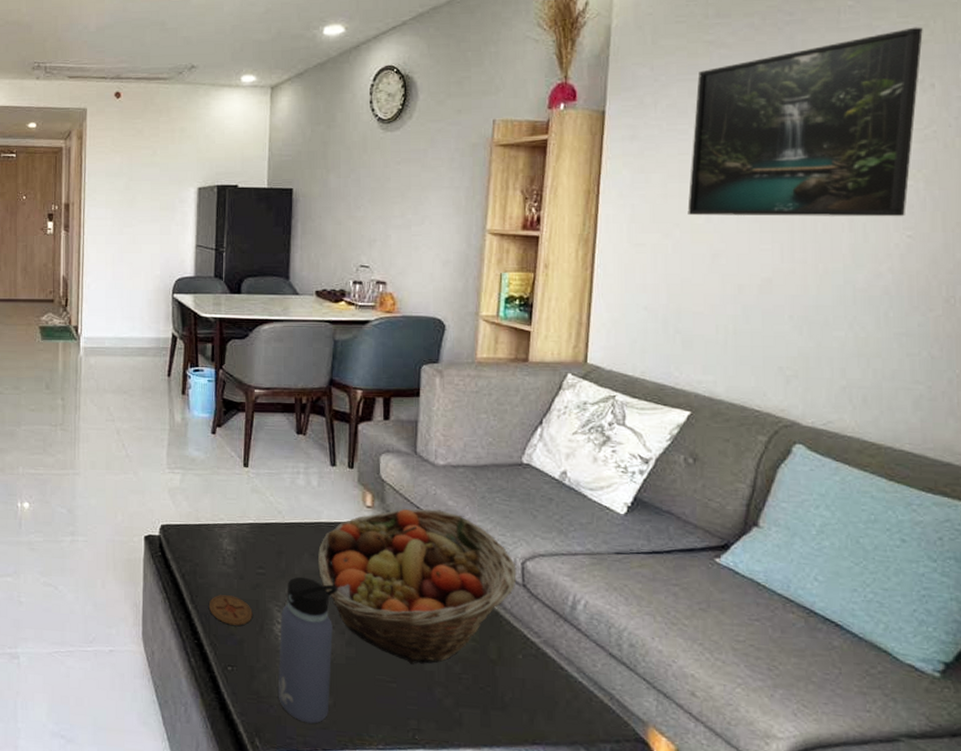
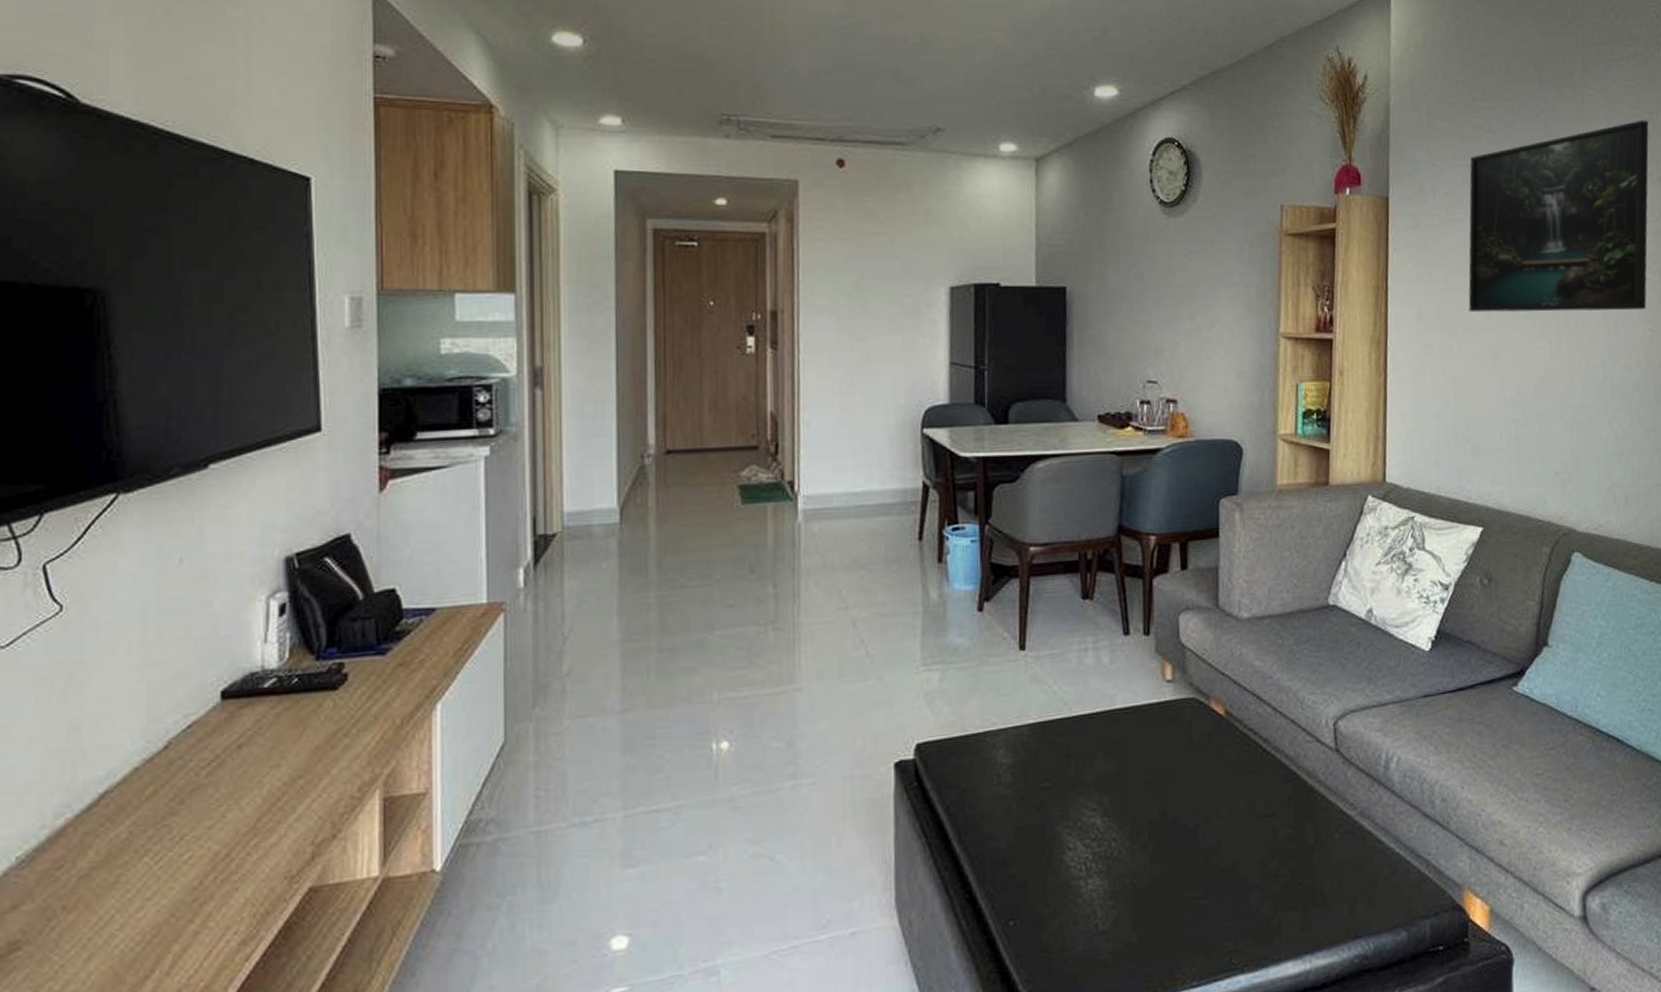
coaster: present [209,595,253,626] -> none [983,824,1038,864]
water bottle: present [277,576,338,724] -> none [1071,783,1139,975]
fruit basket: present [317,509,517,664] -> none [1112,673,1330,871]

